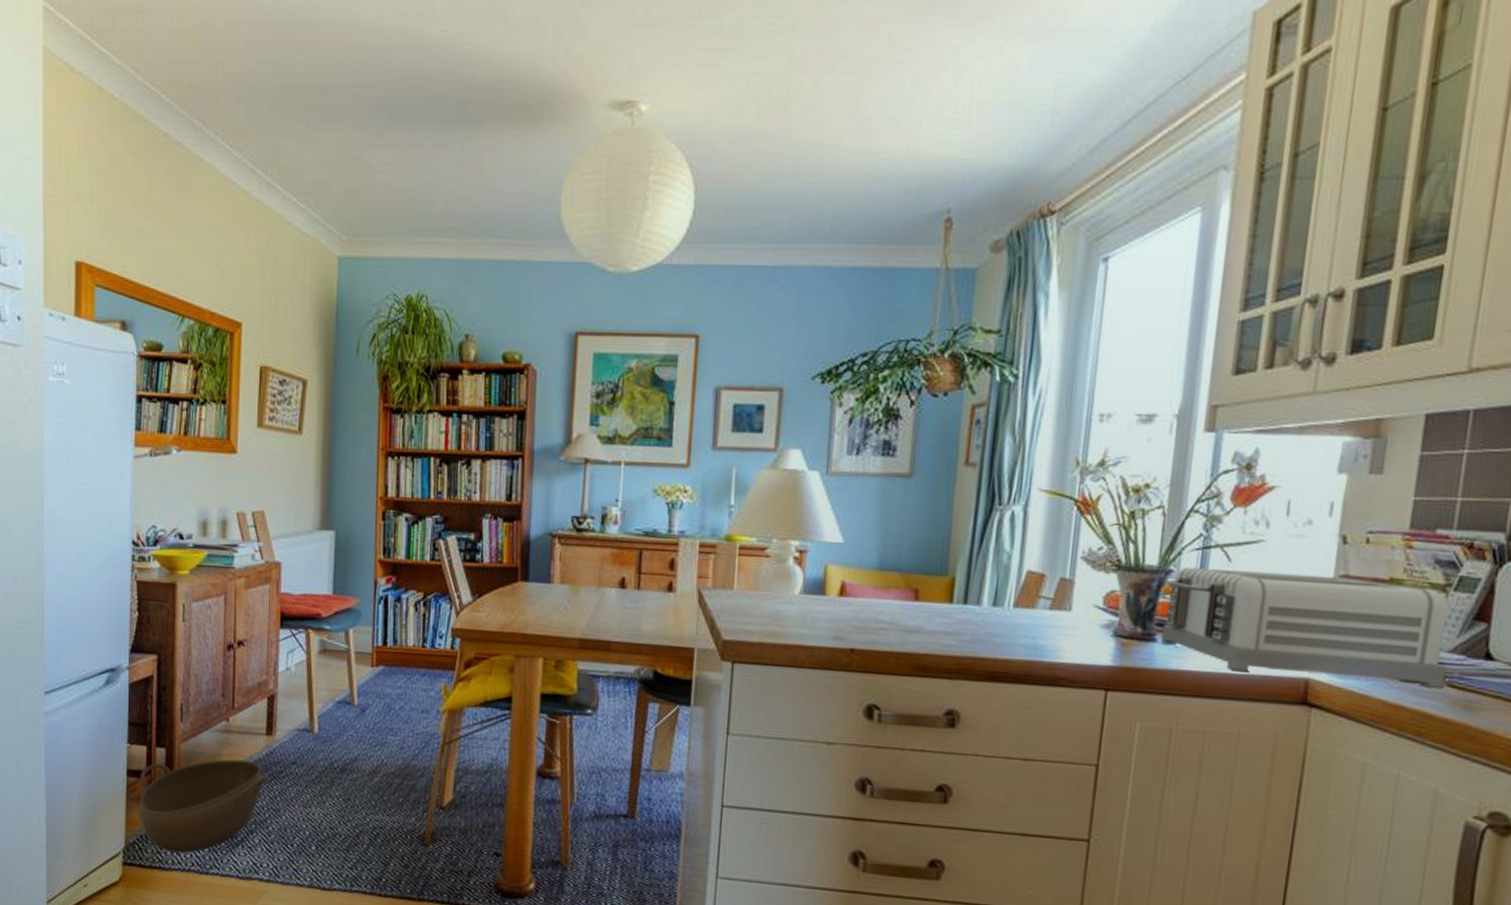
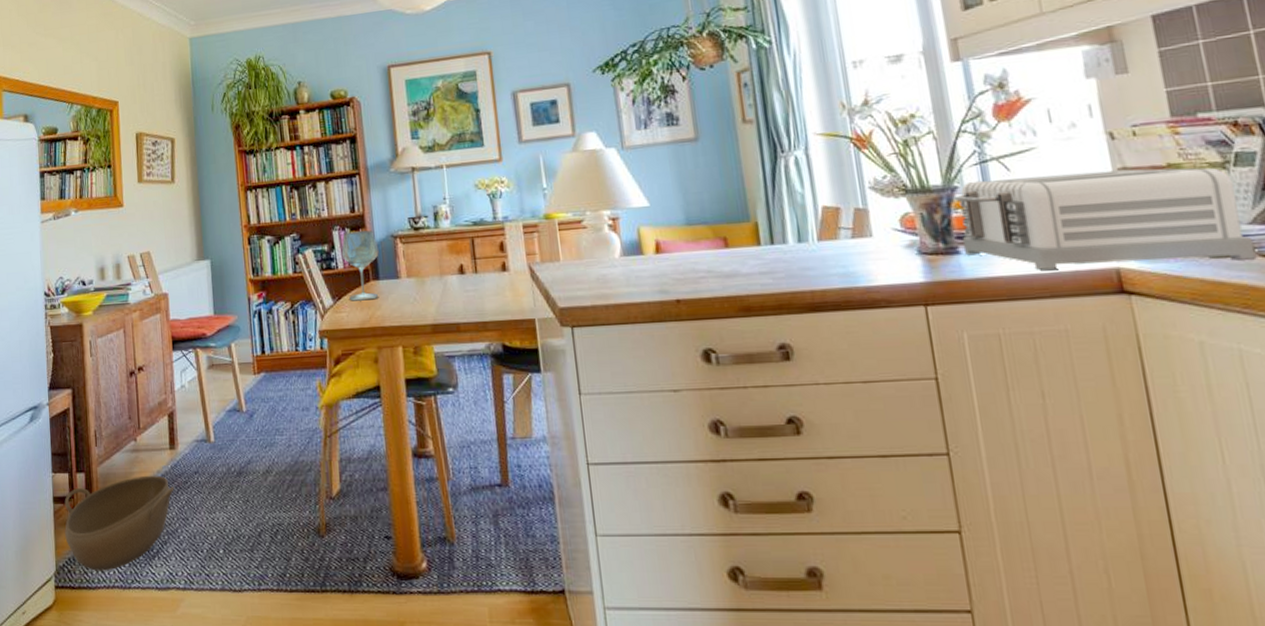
wine glass: none [489,522,533,603] -> present [341,230,379,301]

